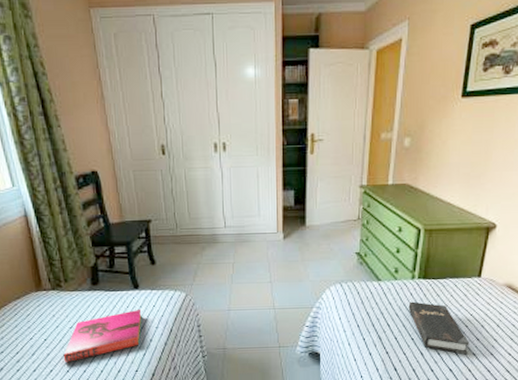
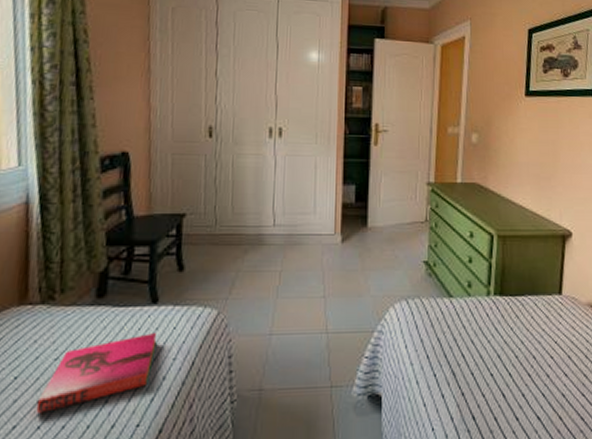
hardback book: present [408,301,469,355] -> none [484,324,557,396]

